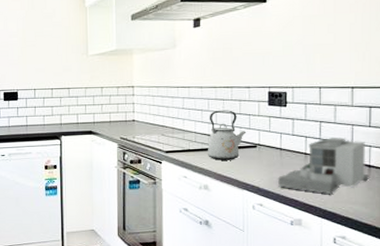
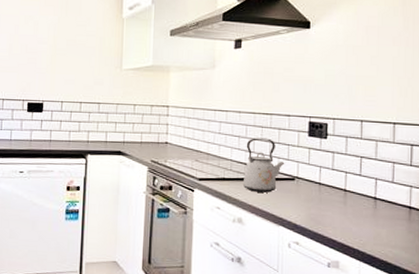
architectural model: present [277,137,369,194] -> none [315,175,409,235]

